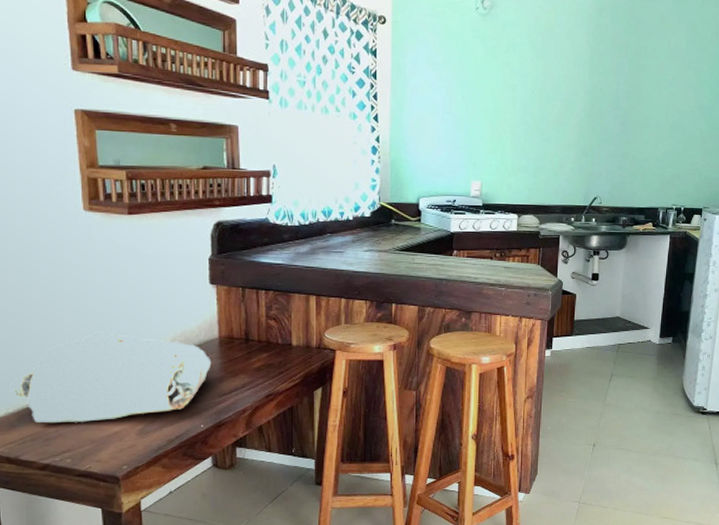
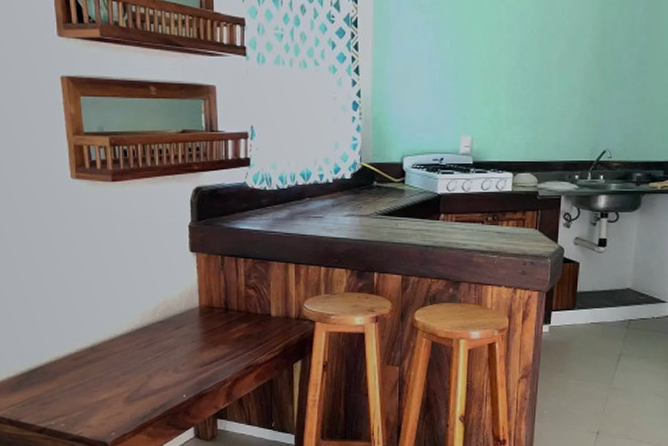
bag: present [8,331,212,422] -> none [9,299,193,388]

